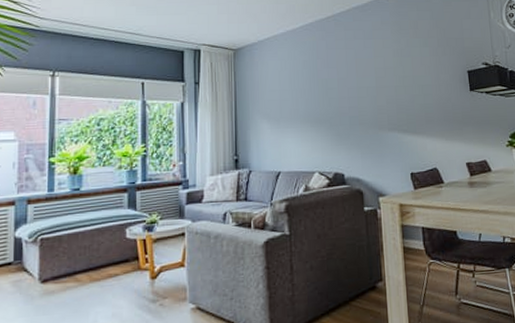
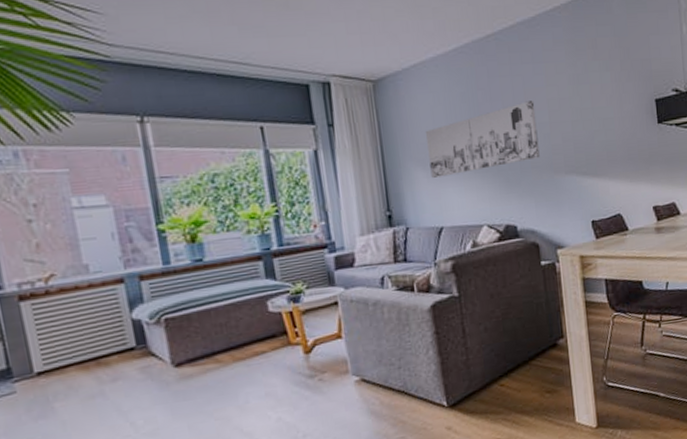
wall art: none [273,69,367,130] -> present [426,101,540,179]

